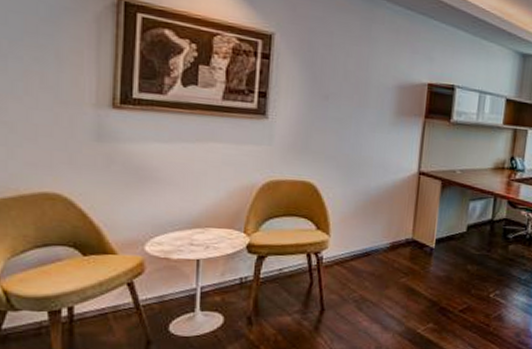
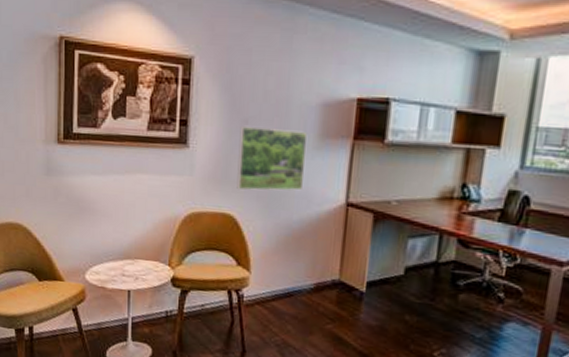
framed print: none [317,102,385,161] -> present [236,127,308,191]

